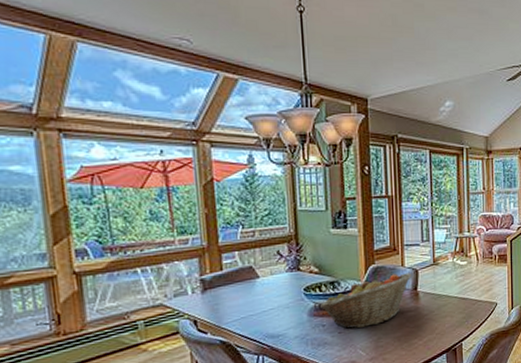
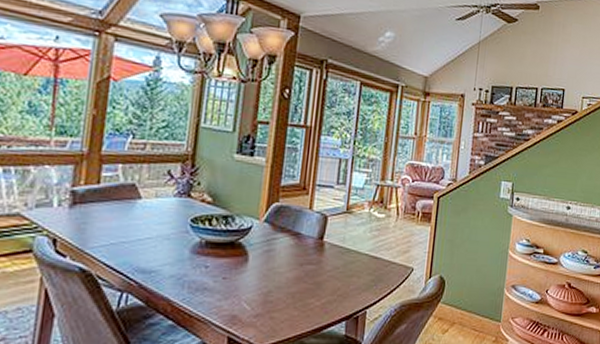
fruit basket: present [319,273,411,329] -> none [205,217,319,276]

